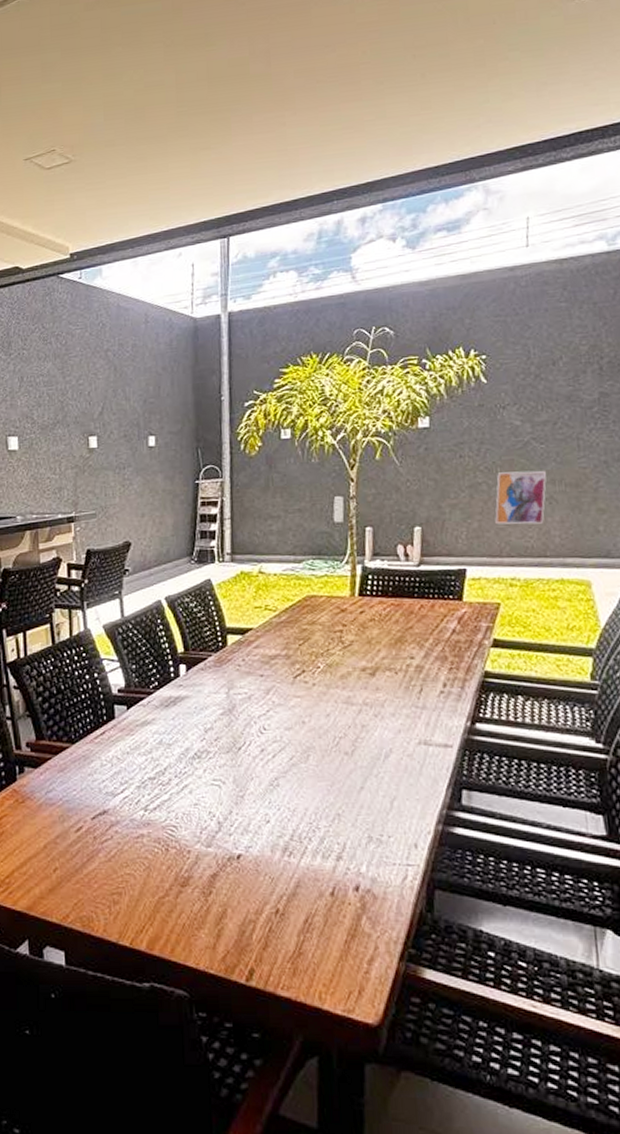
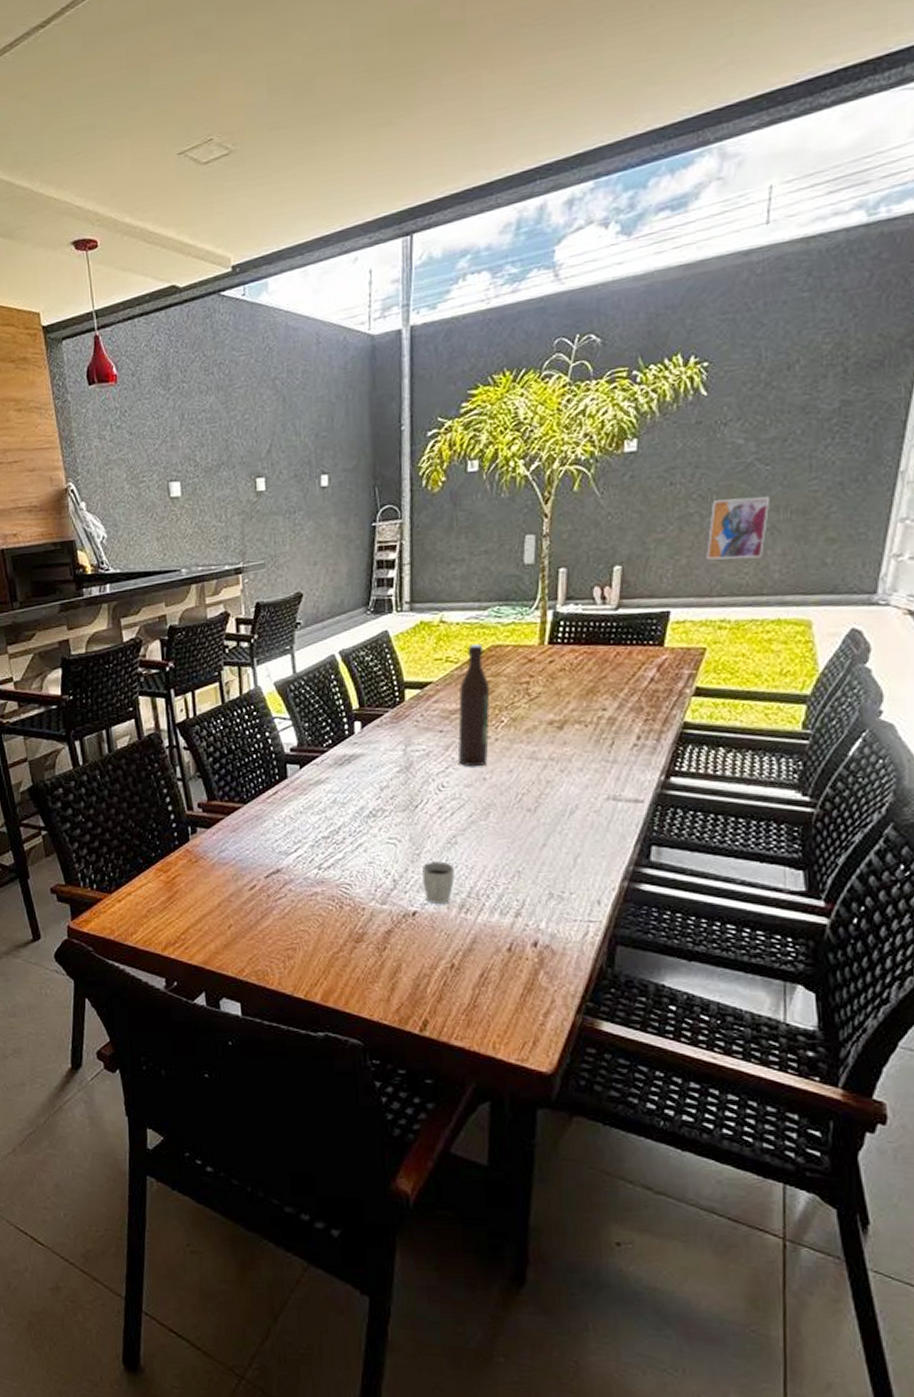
cup: none [246,803,278,848] -> present [422,861,456,905]
wine bottle: none [278,594,307,711] -> present [458,644,490,767]

